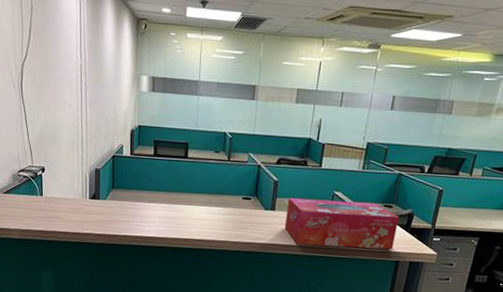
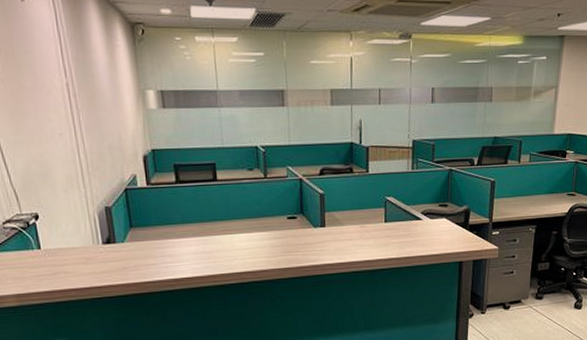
tissue box: present [284,198,400,250] -> none [338,204,457,260]

